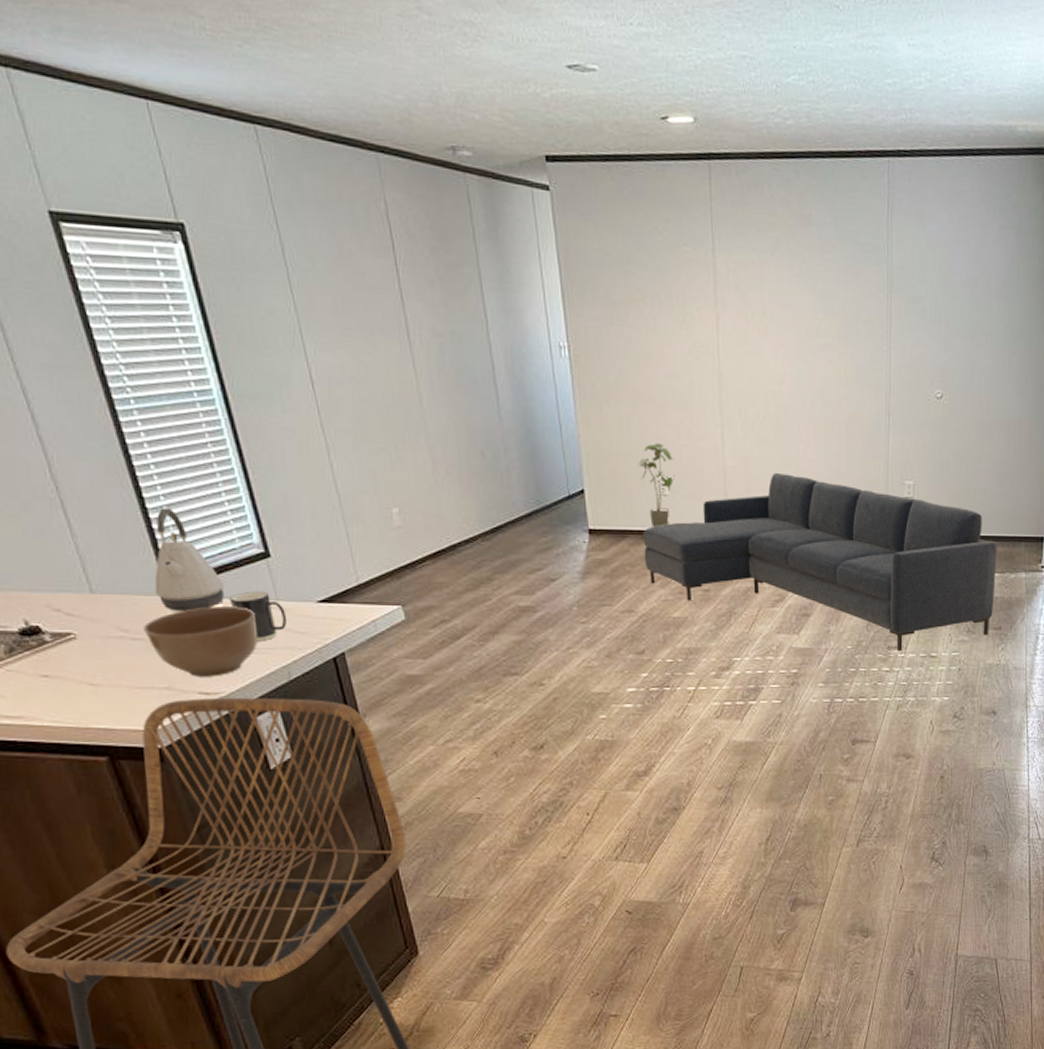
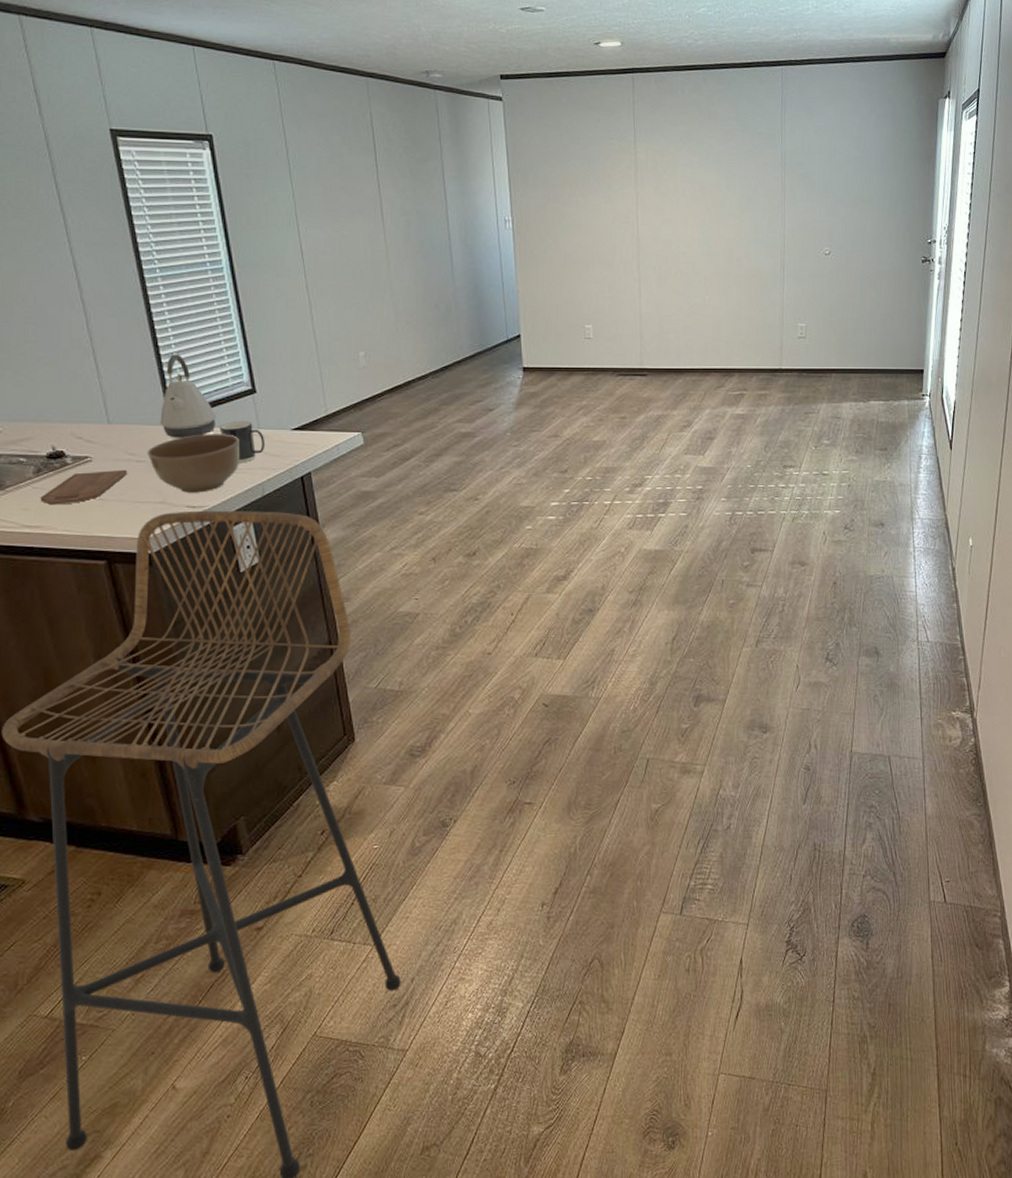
cutting board: none [17,648,123,691] -> present [40,469,128,505]
house plant: present [638,444,675,528] -> none [567,296,598,365]
sofa: present [643,472,997,652] -> none [569,318,881,470]

